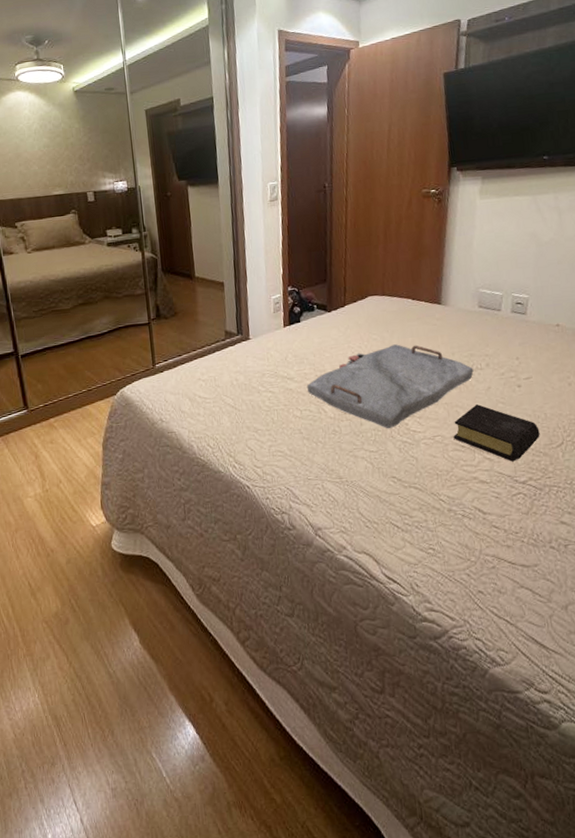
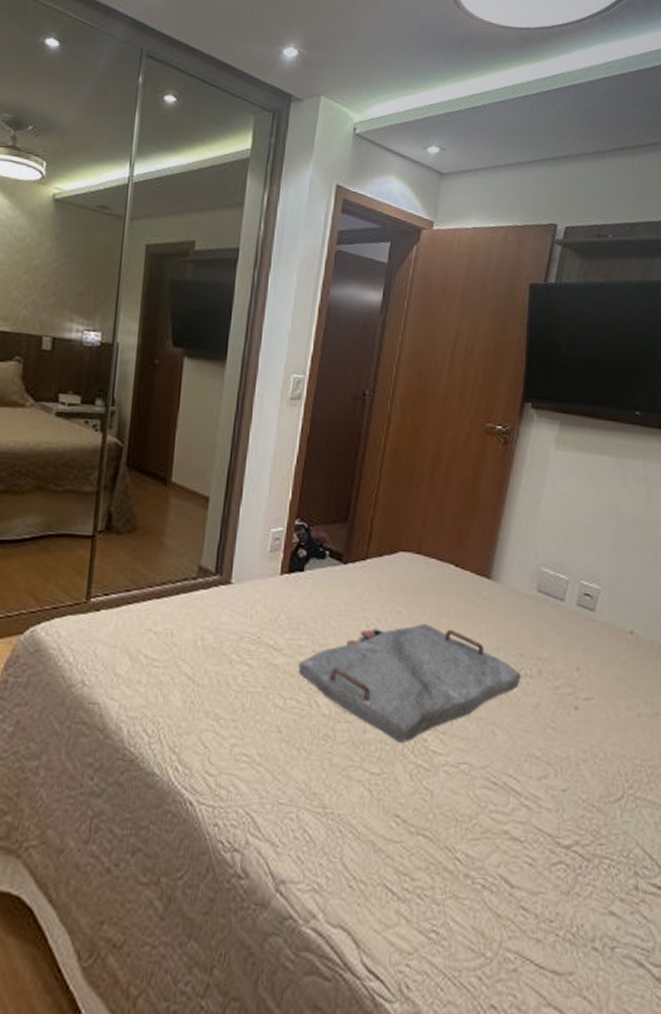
book: present [453,403,540,462] -> none [484,724,595,815]

